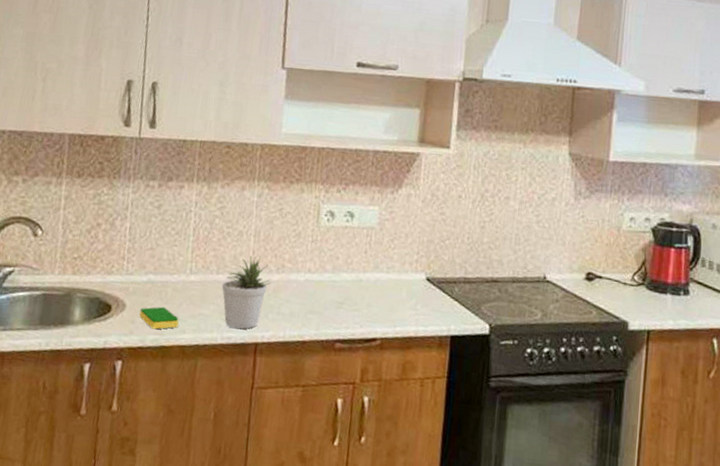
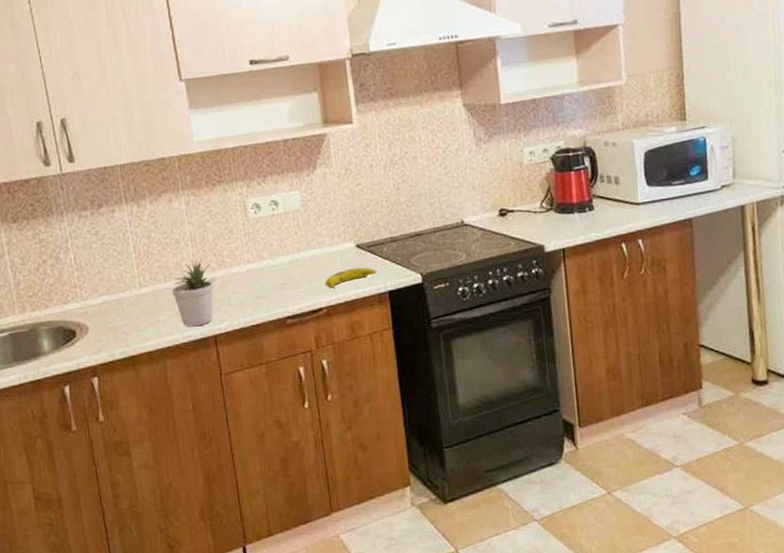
dish sponge: present [139,306,179,330] -> none [103,321,141,344]
fruit: none [385,301,443,321] -> present [325,267,377,289]

